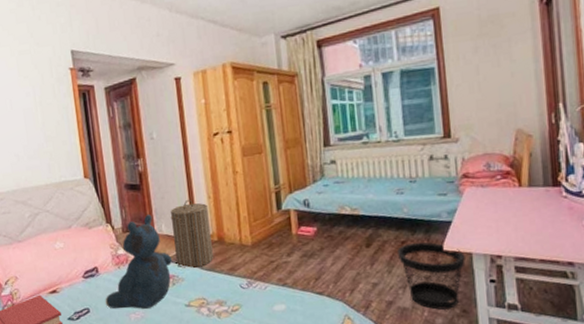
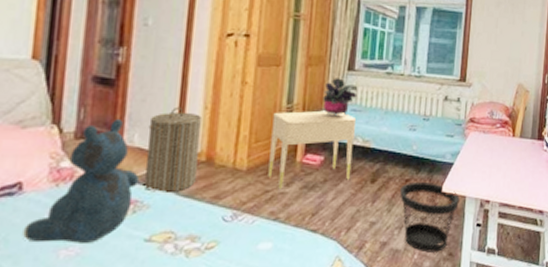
nightstand: none [264,186,345,259] -> present [268,110,356,190]
potted plant: none [305,155,338,191] -> present [323,78,358,117]

